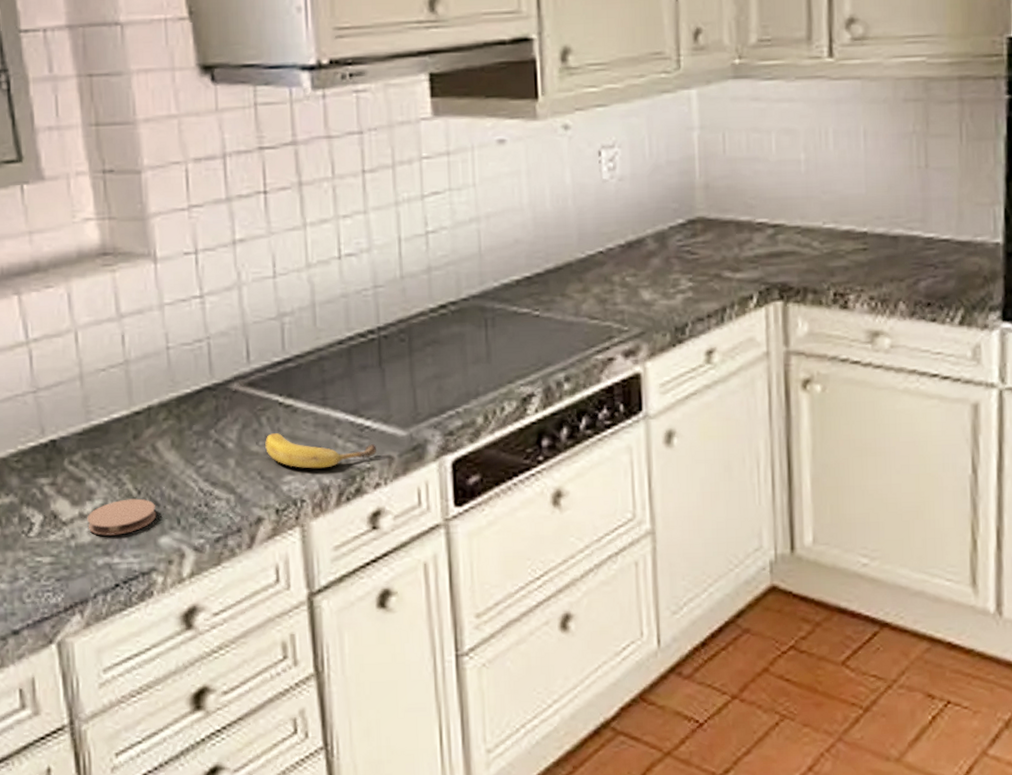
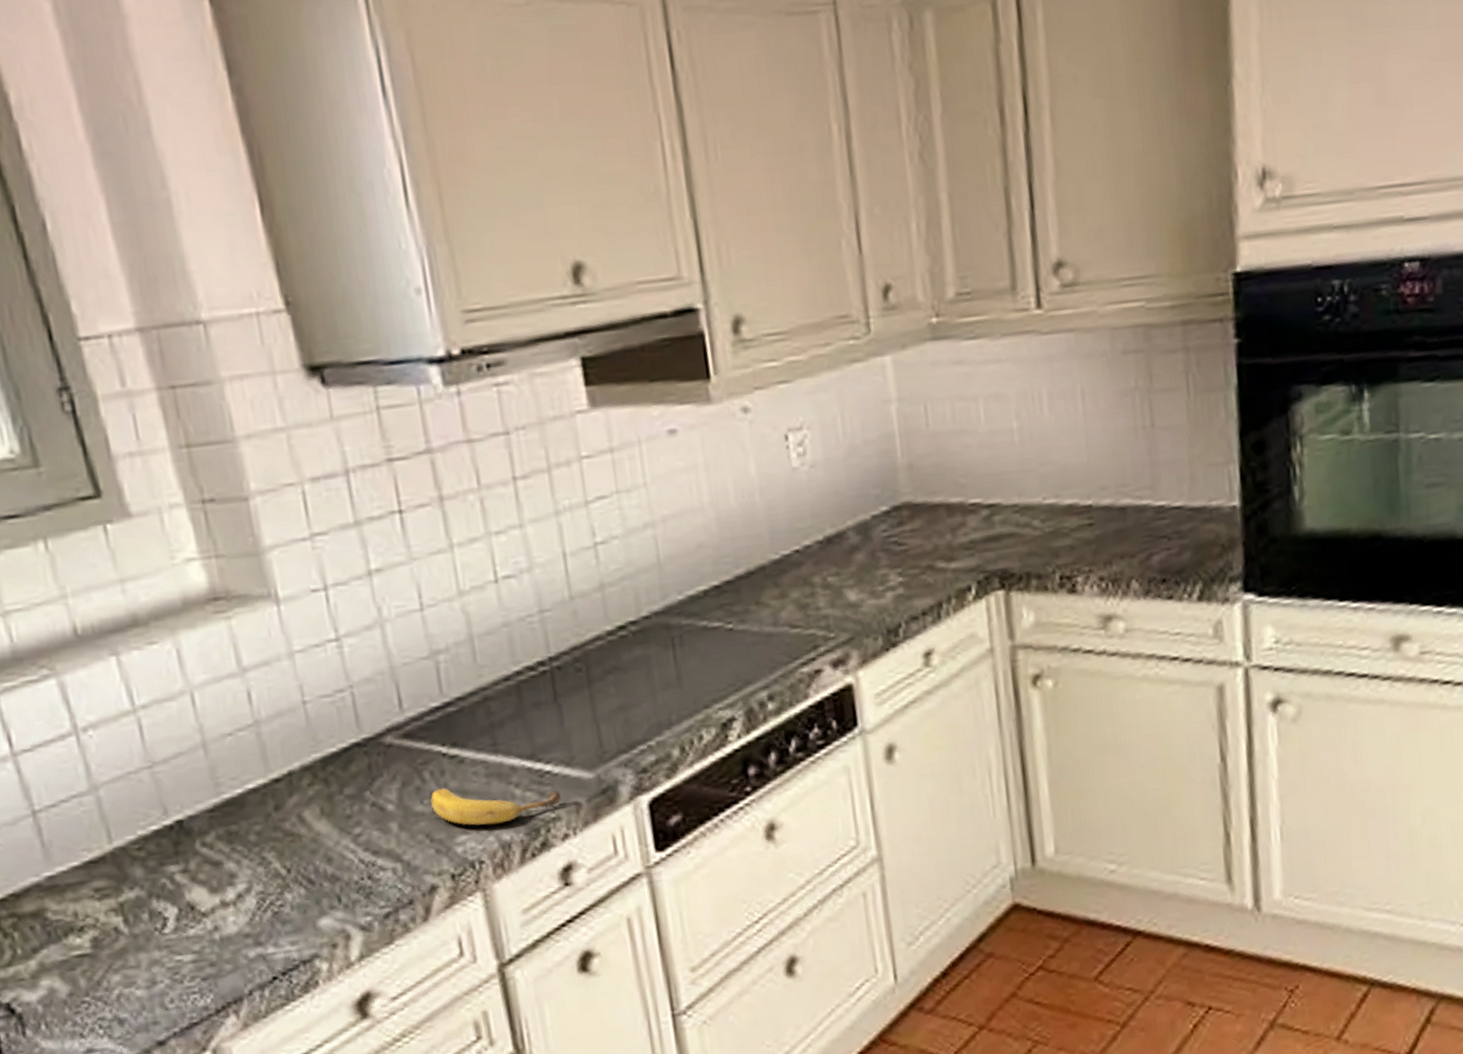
coaster: present [87,498,157,536] -> none [230,877,313,924]

